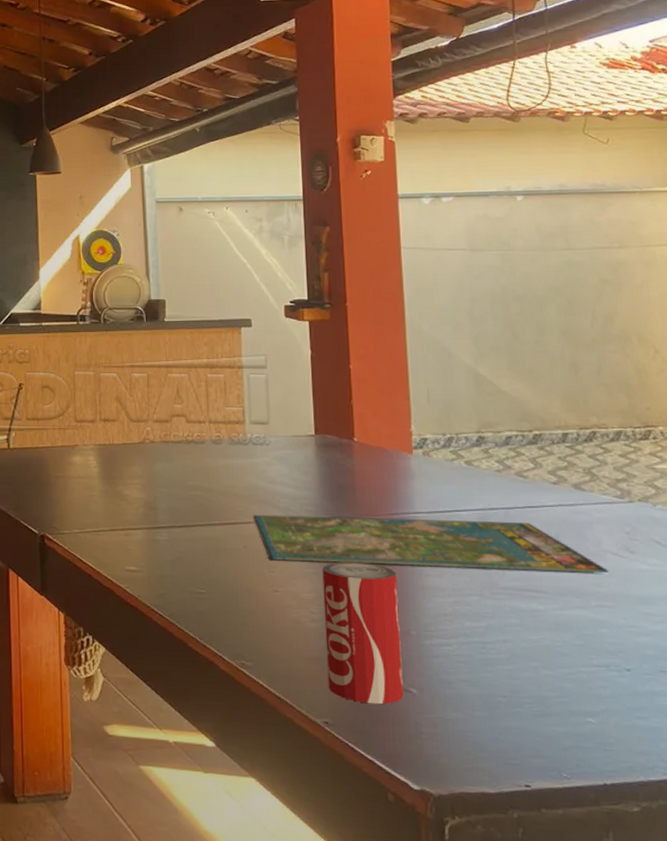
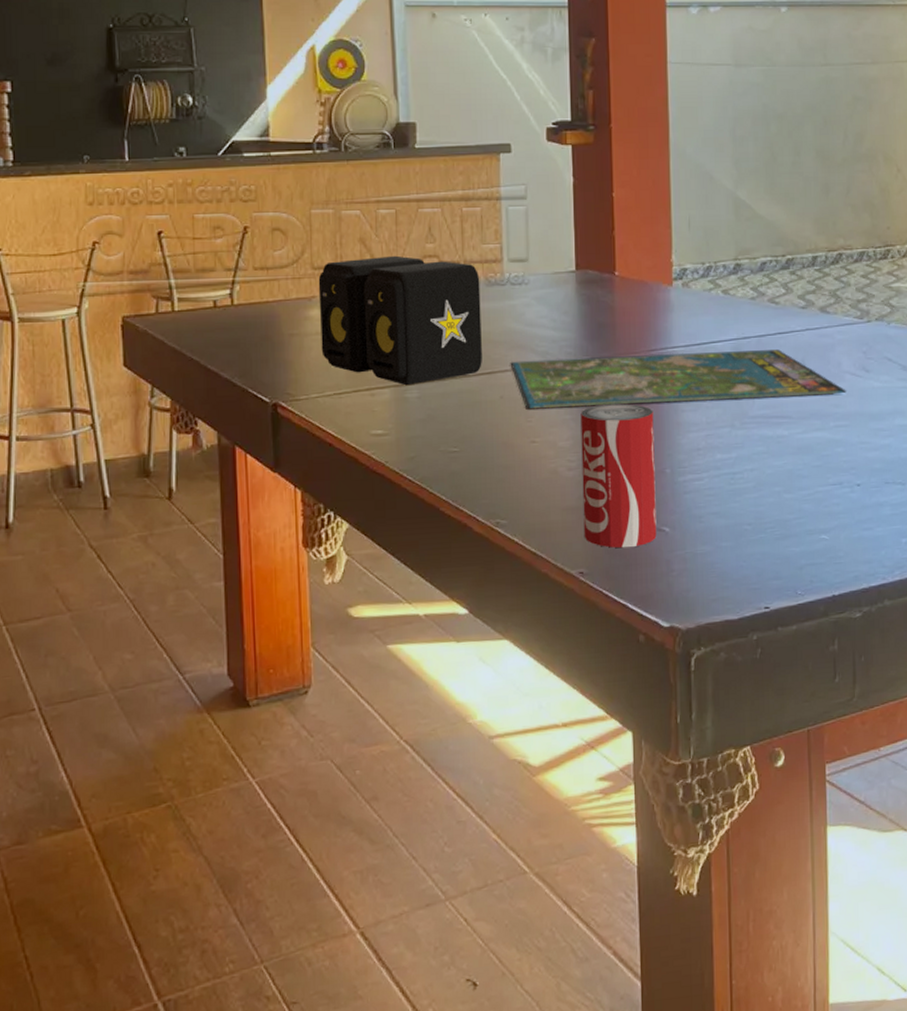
speaker: none [80,413,227,529] -> present [318,255,482,386]

